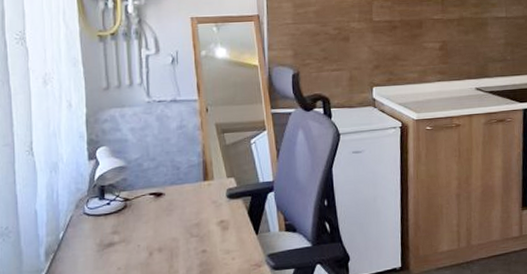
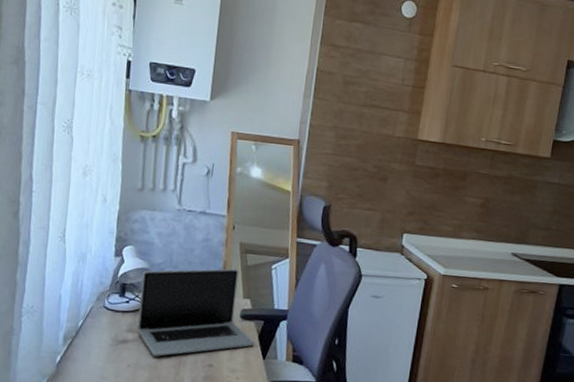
laptop: none [120,150,246,253] -> present [137,268,255,356]

